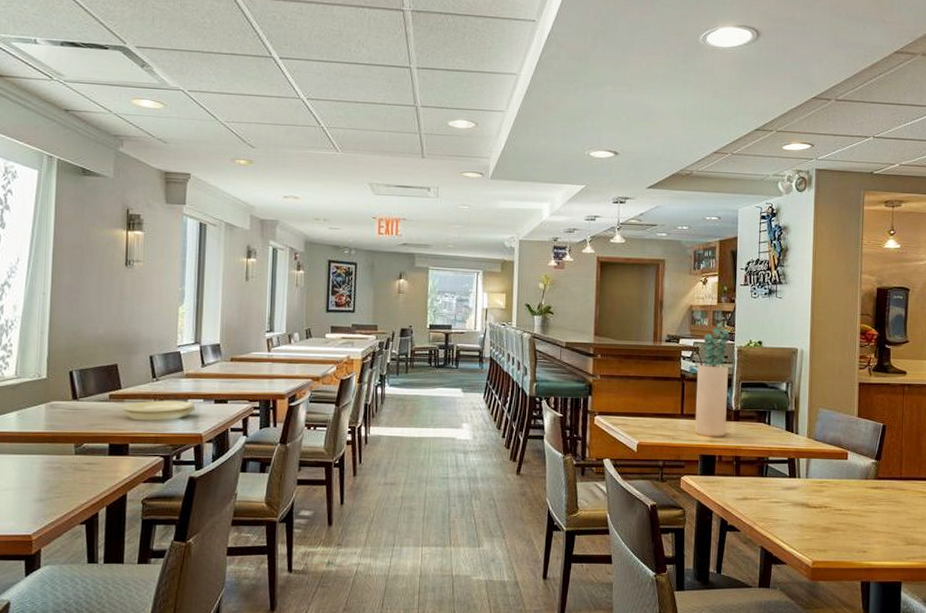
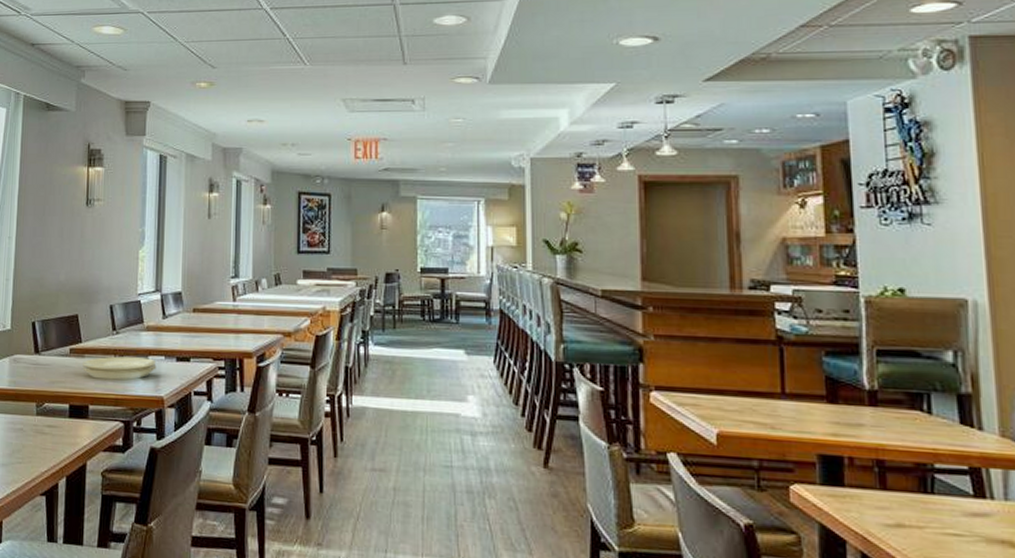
vase: present [694,318,730,437] -> none [801,255,857,430]

